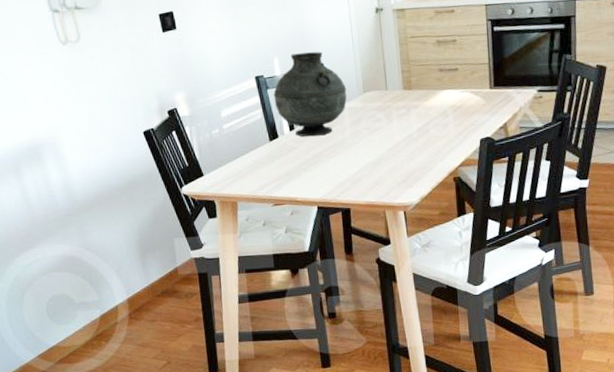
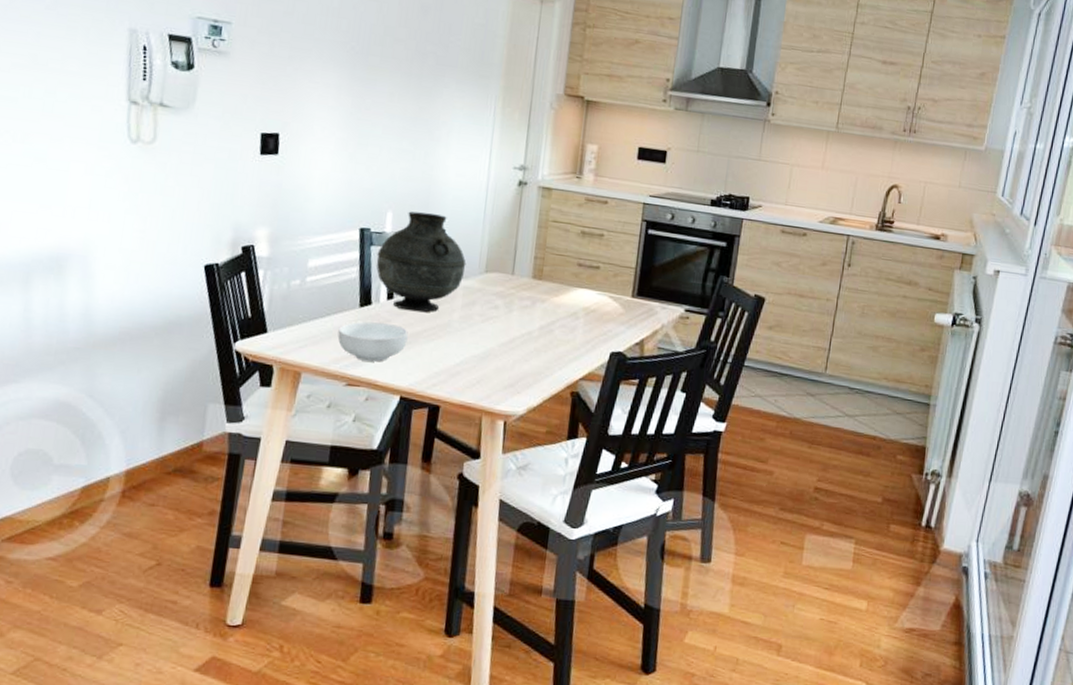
cereal bowl: none [257,149,313,184] -> present [337,321,409,362]

